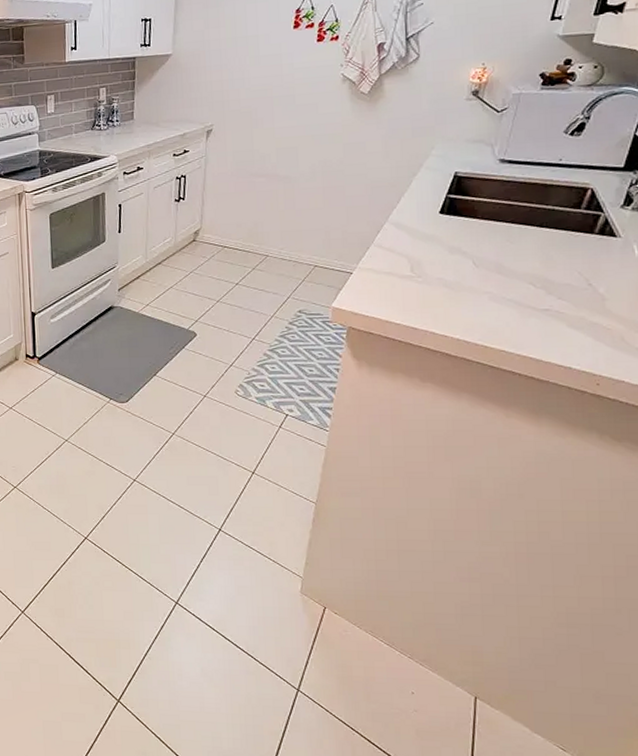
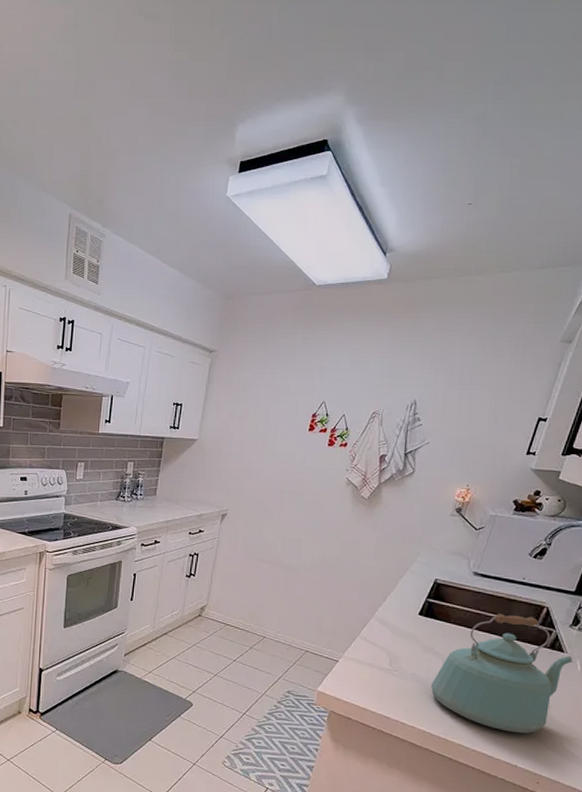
kettle: none [460,201,629,331] -> present [430,614,573,733]

